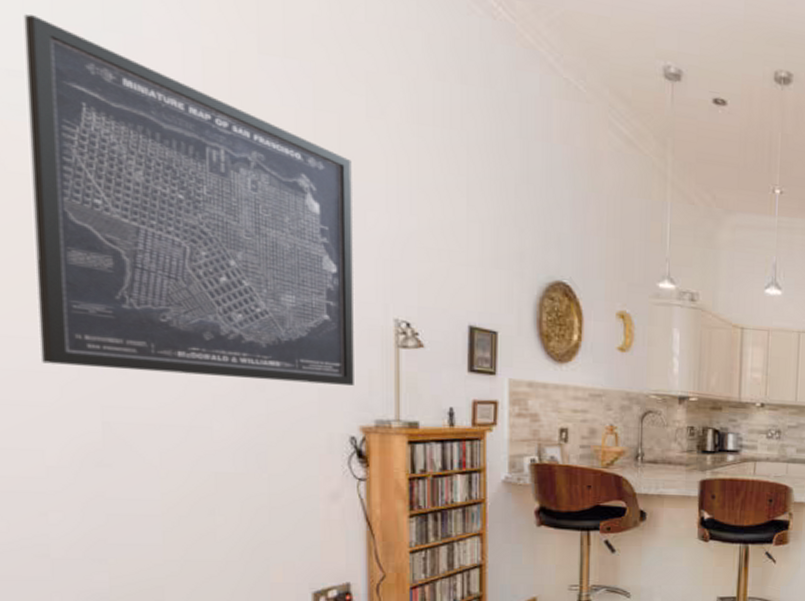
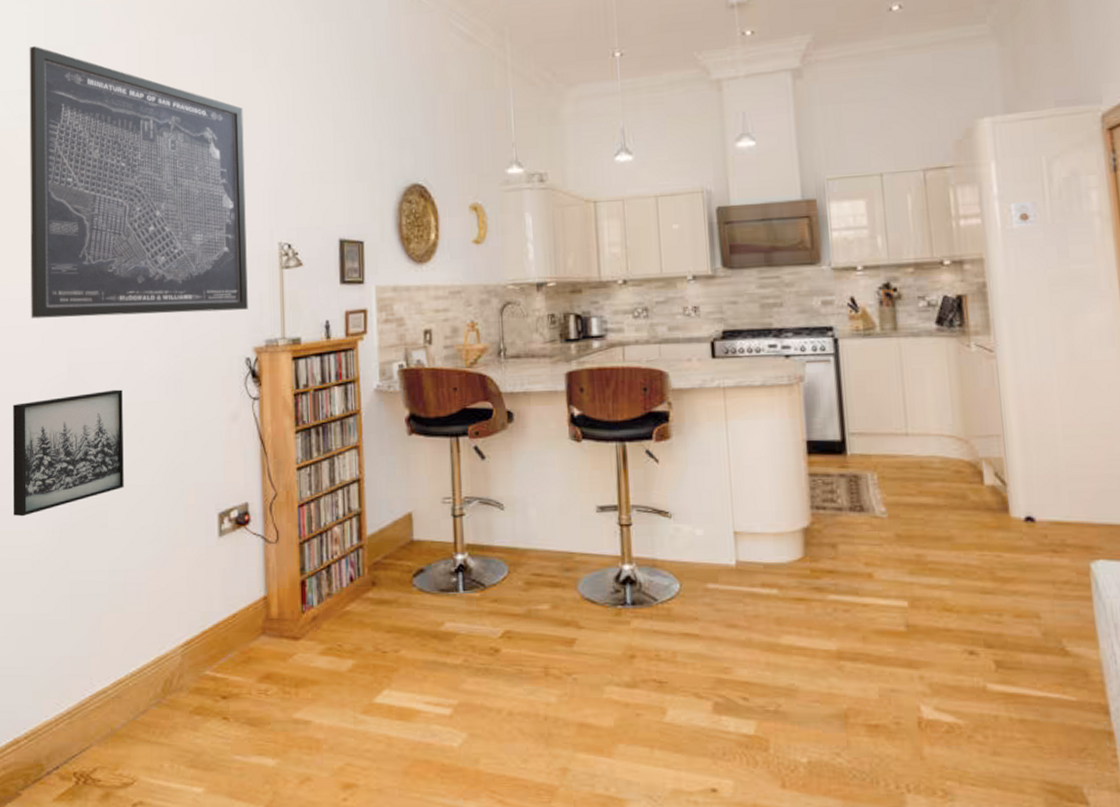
wall art: none [18,456,187,589] -> present [12,389,124,517]

